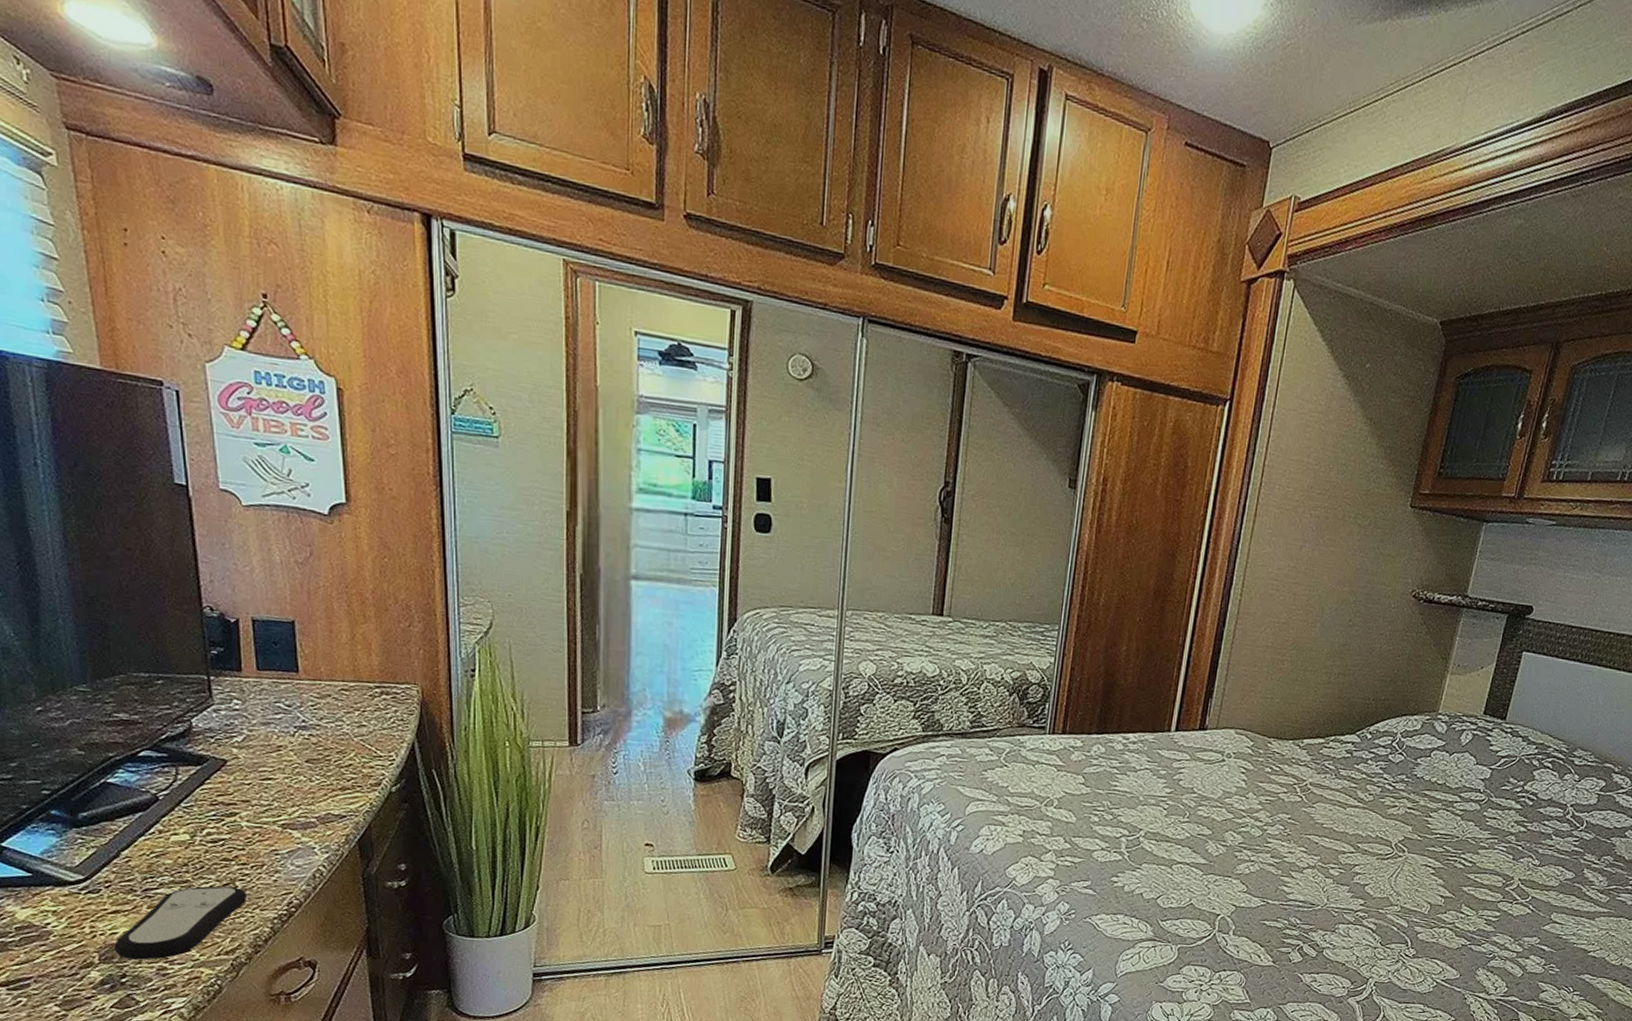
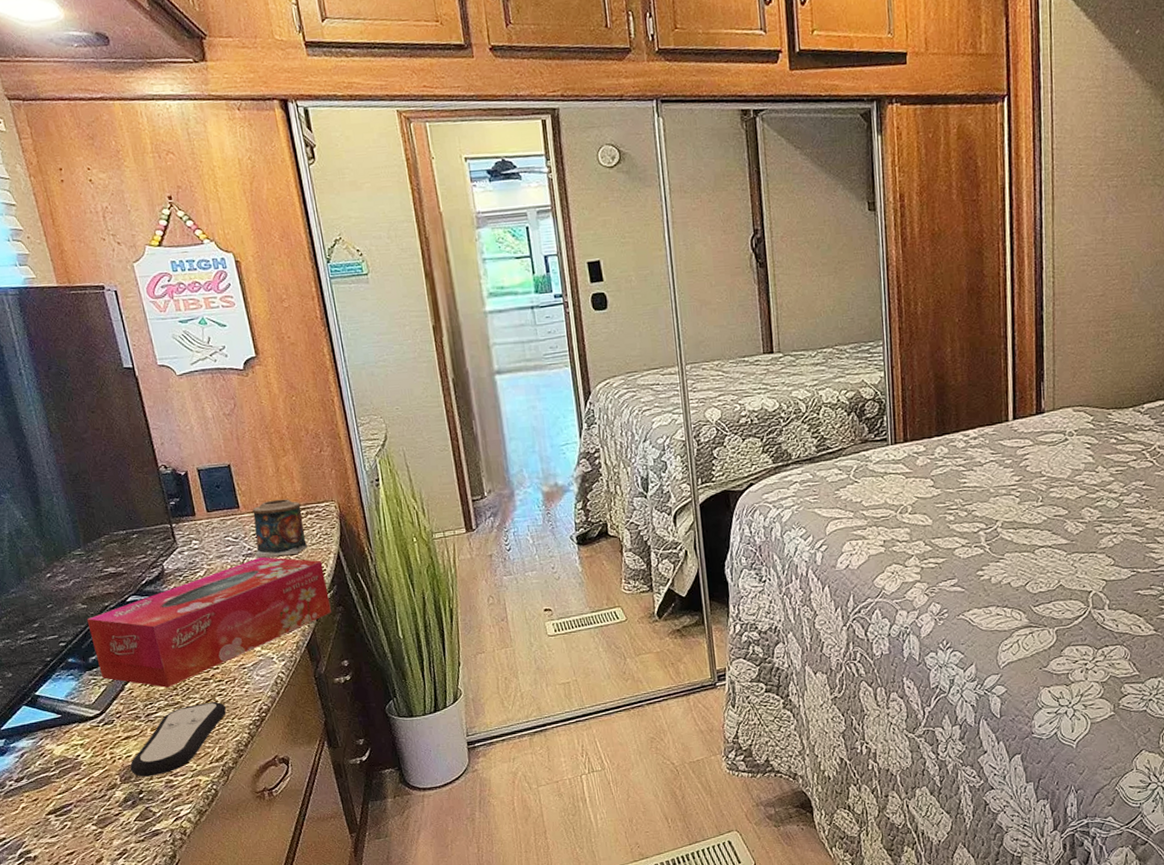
tissue box: none [82,732,394,862] -> present [86,556,332,688]
candle: none [311,670,378,736] -> present [252,499,308,558]

